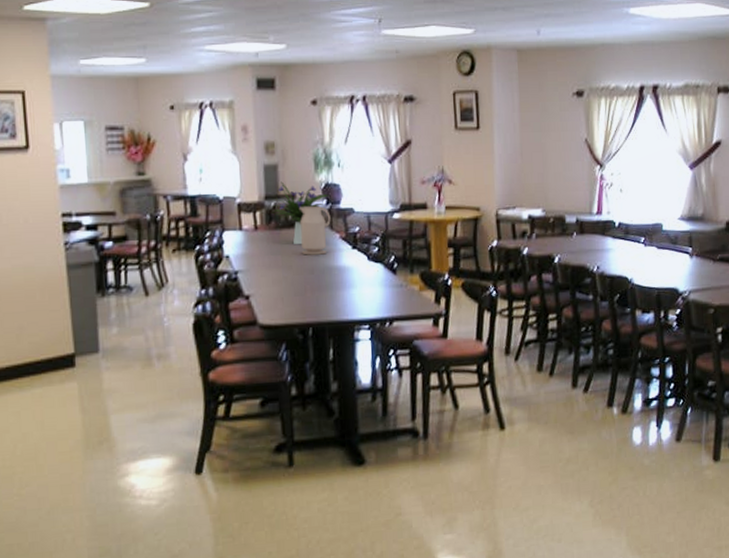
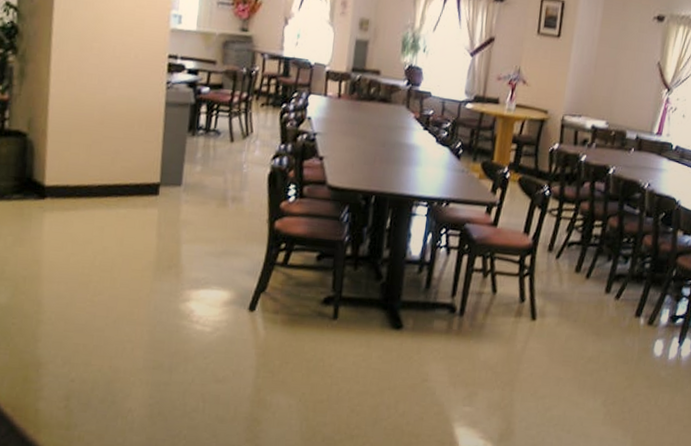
flower arrangement: present [271,181,330,245] -> none [356,57,411,119]
water jug: present [300,206,331,255] -> none [376,83,409,131]

